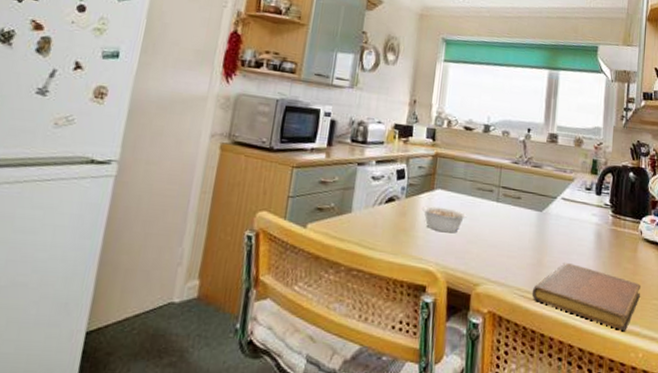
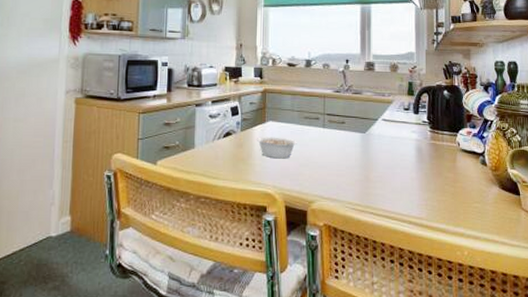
notebook: present [532,263,641,331] -> none [362,177,462,232]

